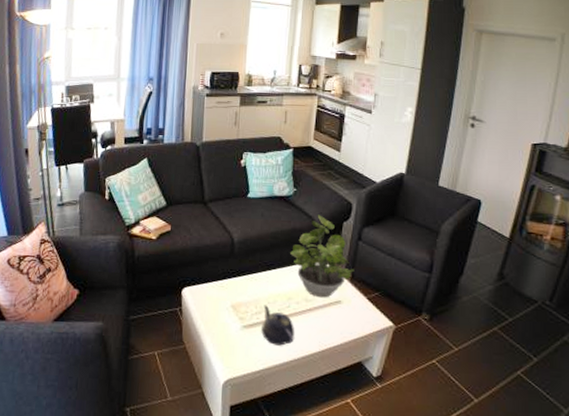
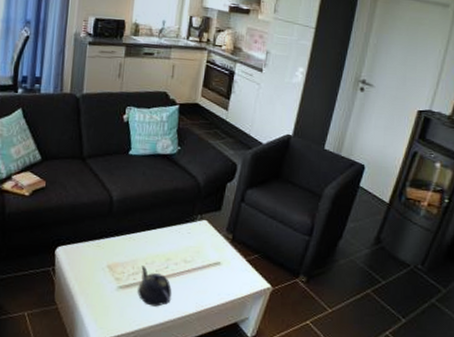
potted plant: present [290,215,355,298] -> none [171,175,236,259]

